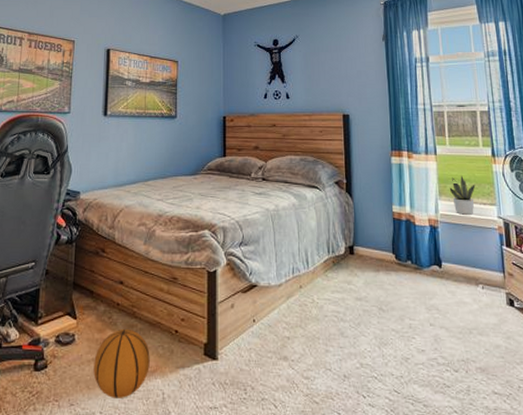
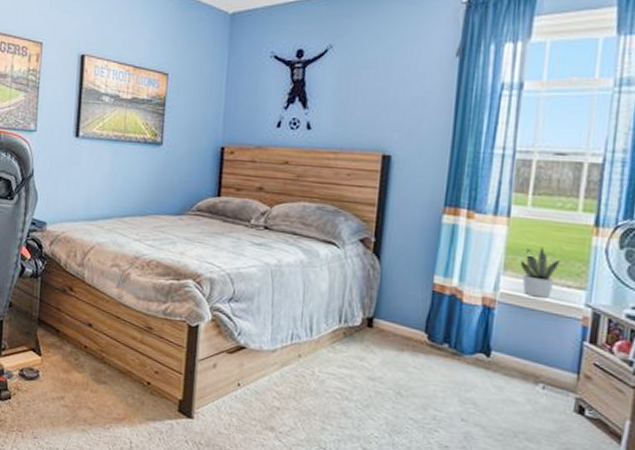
basketball: present [93,328,150,398] -> none [58,372,119,440]

